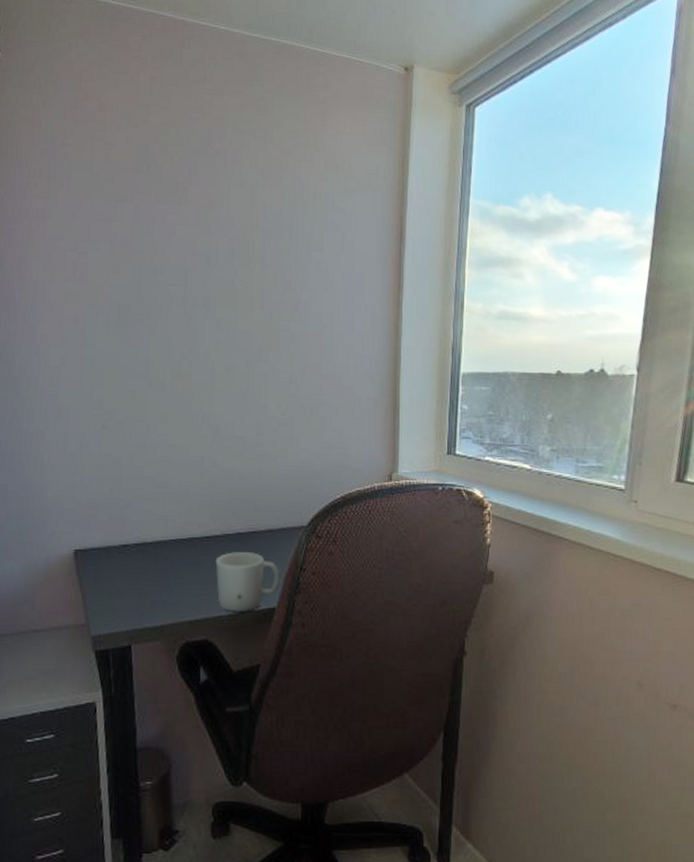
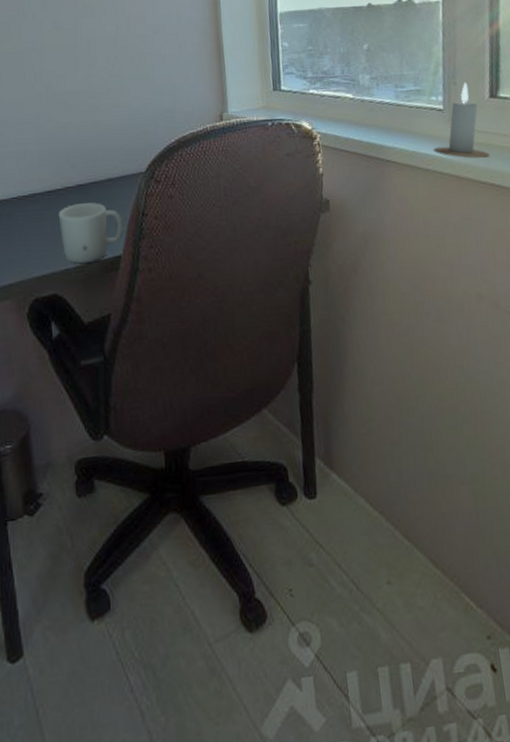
candle: none [609,462,668,545] -> present [433,82,490,159]

